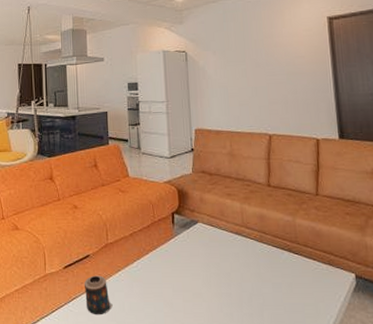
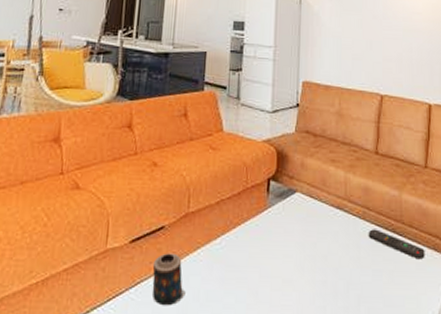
remote control: none [266,250,321,273] -> present [368,229,425,260]

